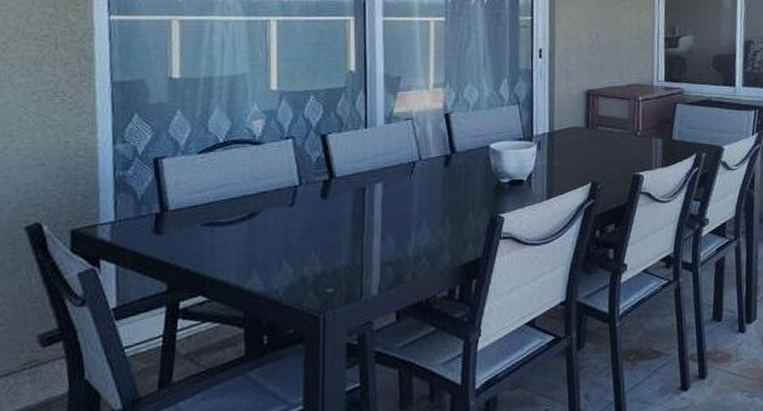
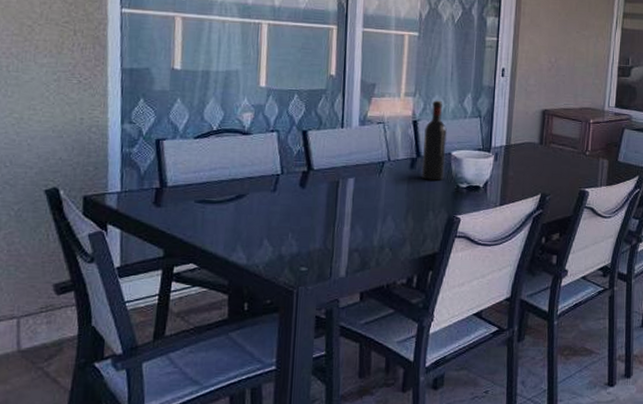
wine bottle: none [458,89,484,178] -> present [422,100,448,181]

